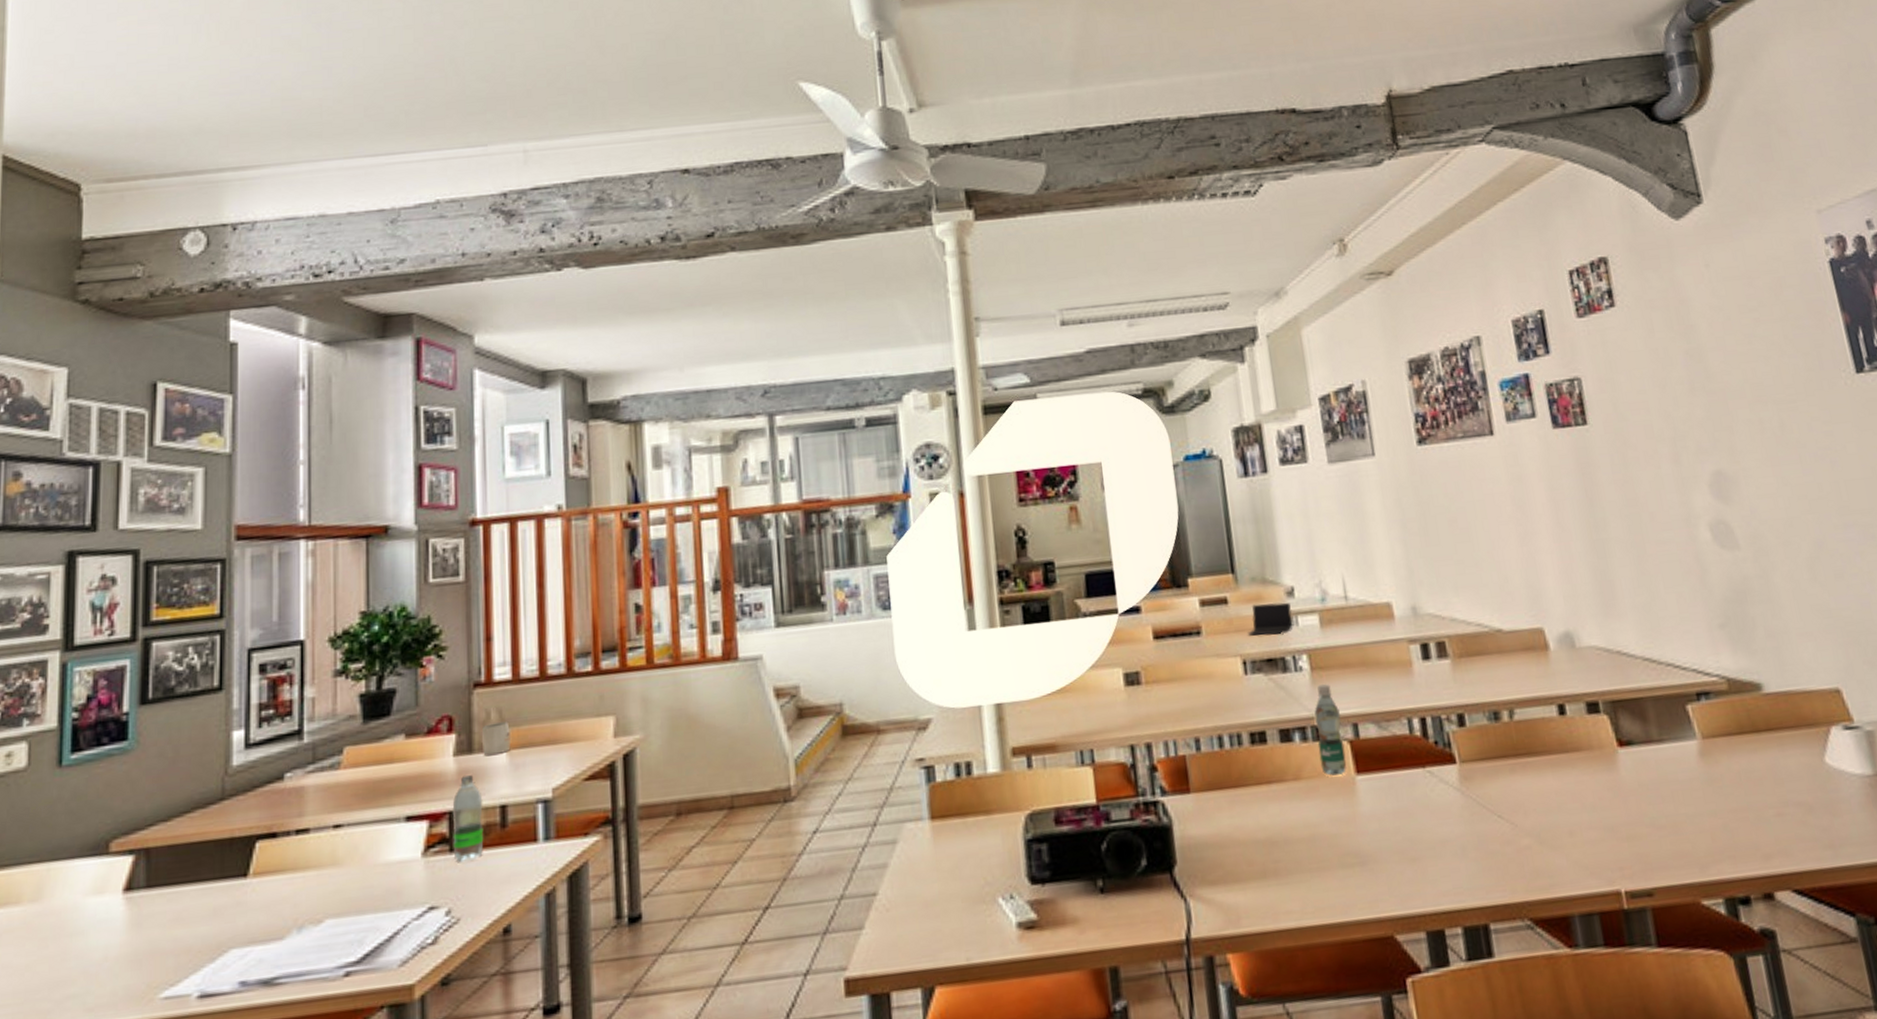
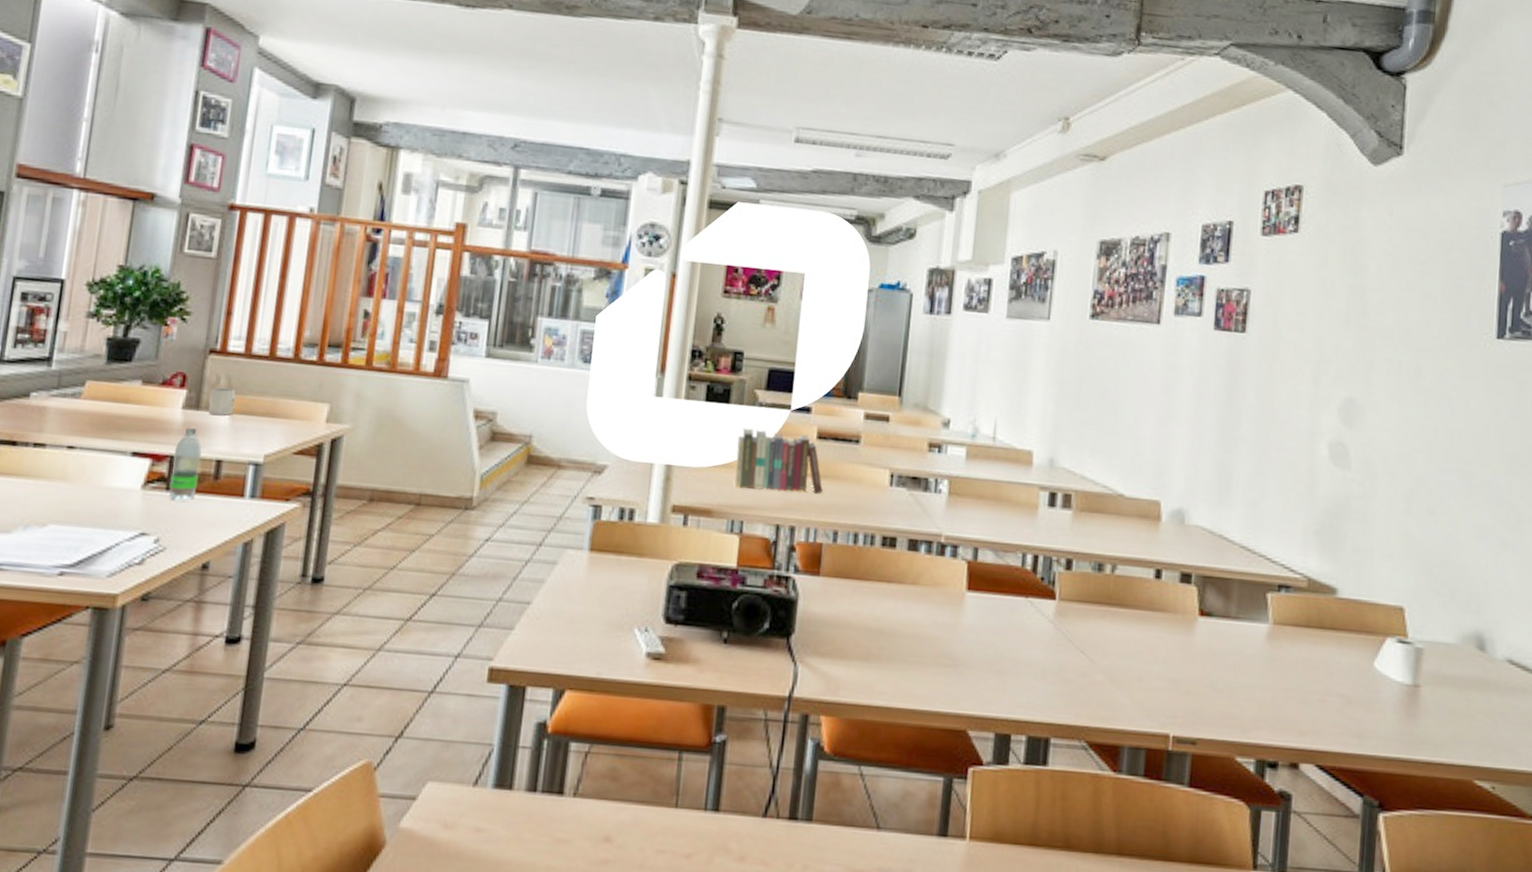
books: none [1068,637,1173,714] -> present [734,427,823,494]
laptop computer: present [1248,602,1293,636] -> none [901,427,944,459]
bottle: present [1314,684,1347,776] -> none [937,509,965,588]

